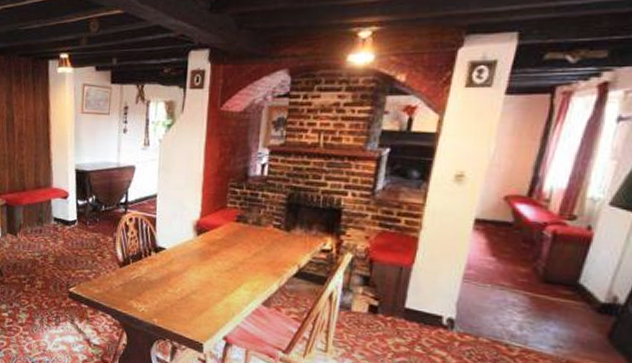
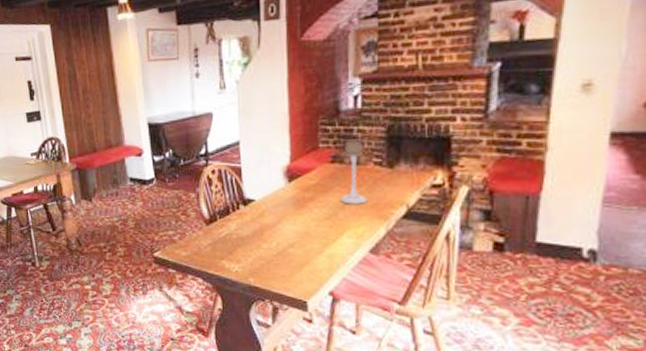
candle holder: none [241,204,265,261] -> present [340,140,367,204]

